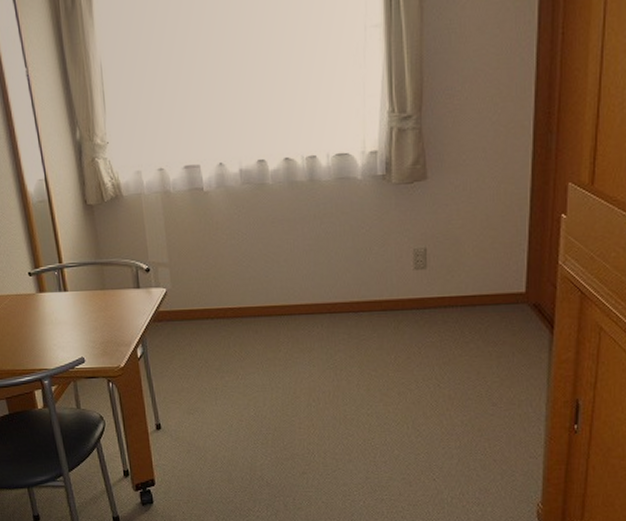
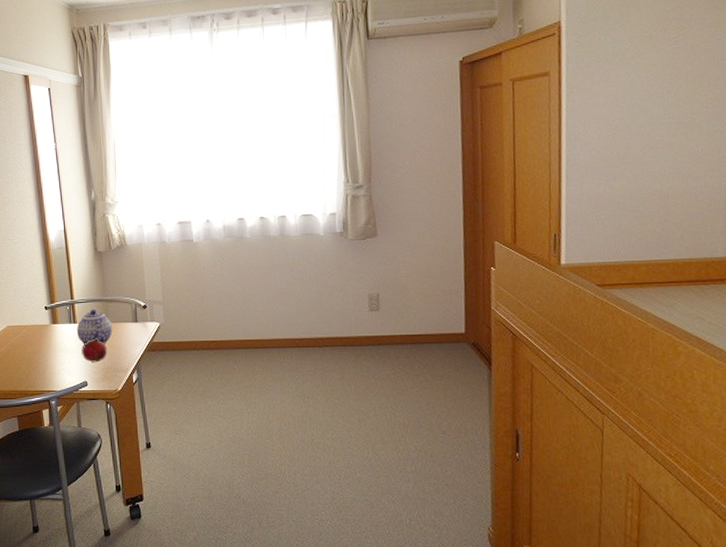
teapot: none [67,274,111,316] -> present [76,309,113,345]
fruit: none [75,308,106,337] -> present [81,338,107,363]

